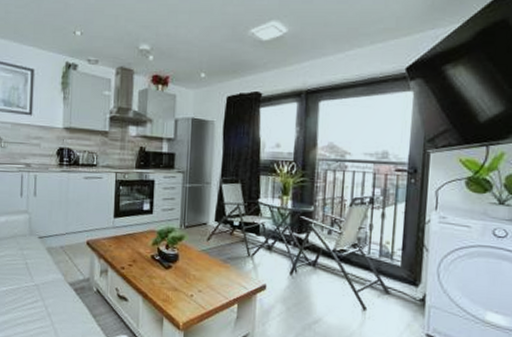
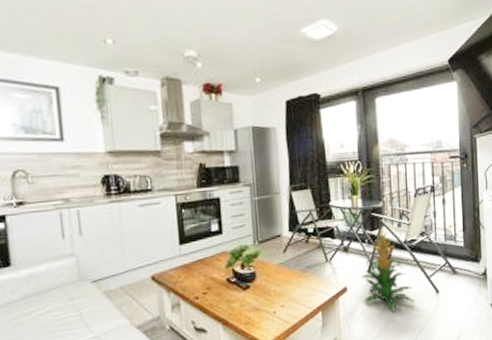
indoor plant: none [282,232,337,319] -> present [361,227,414,311]

